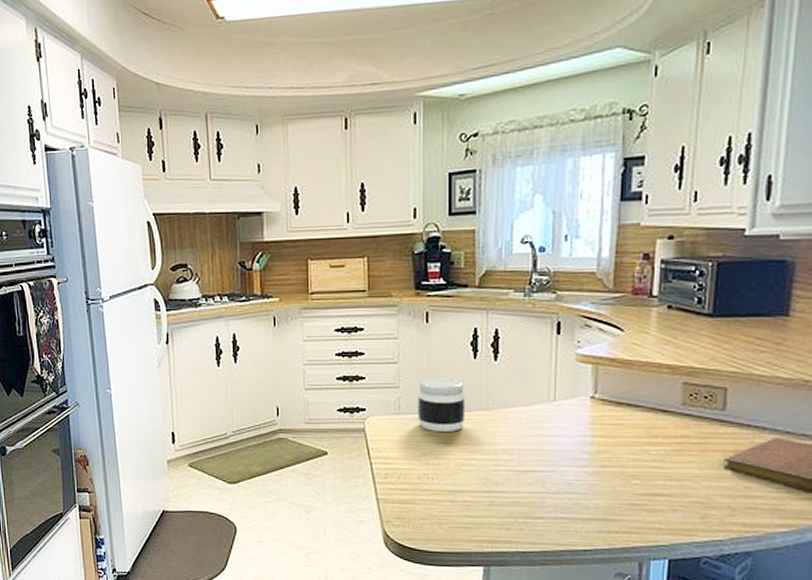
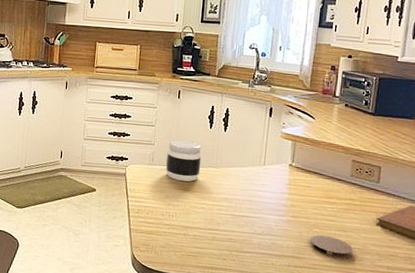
coaster: none [629,487,691,518] -> present [311,235,353,259]

